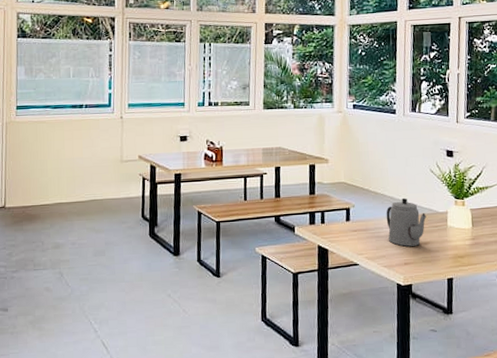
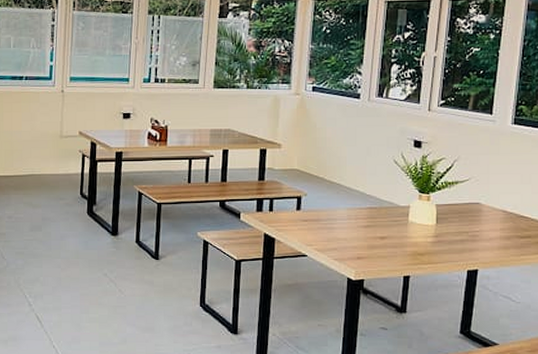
teapot: present [386,197,427,247] -> none [341,188,386,240]

